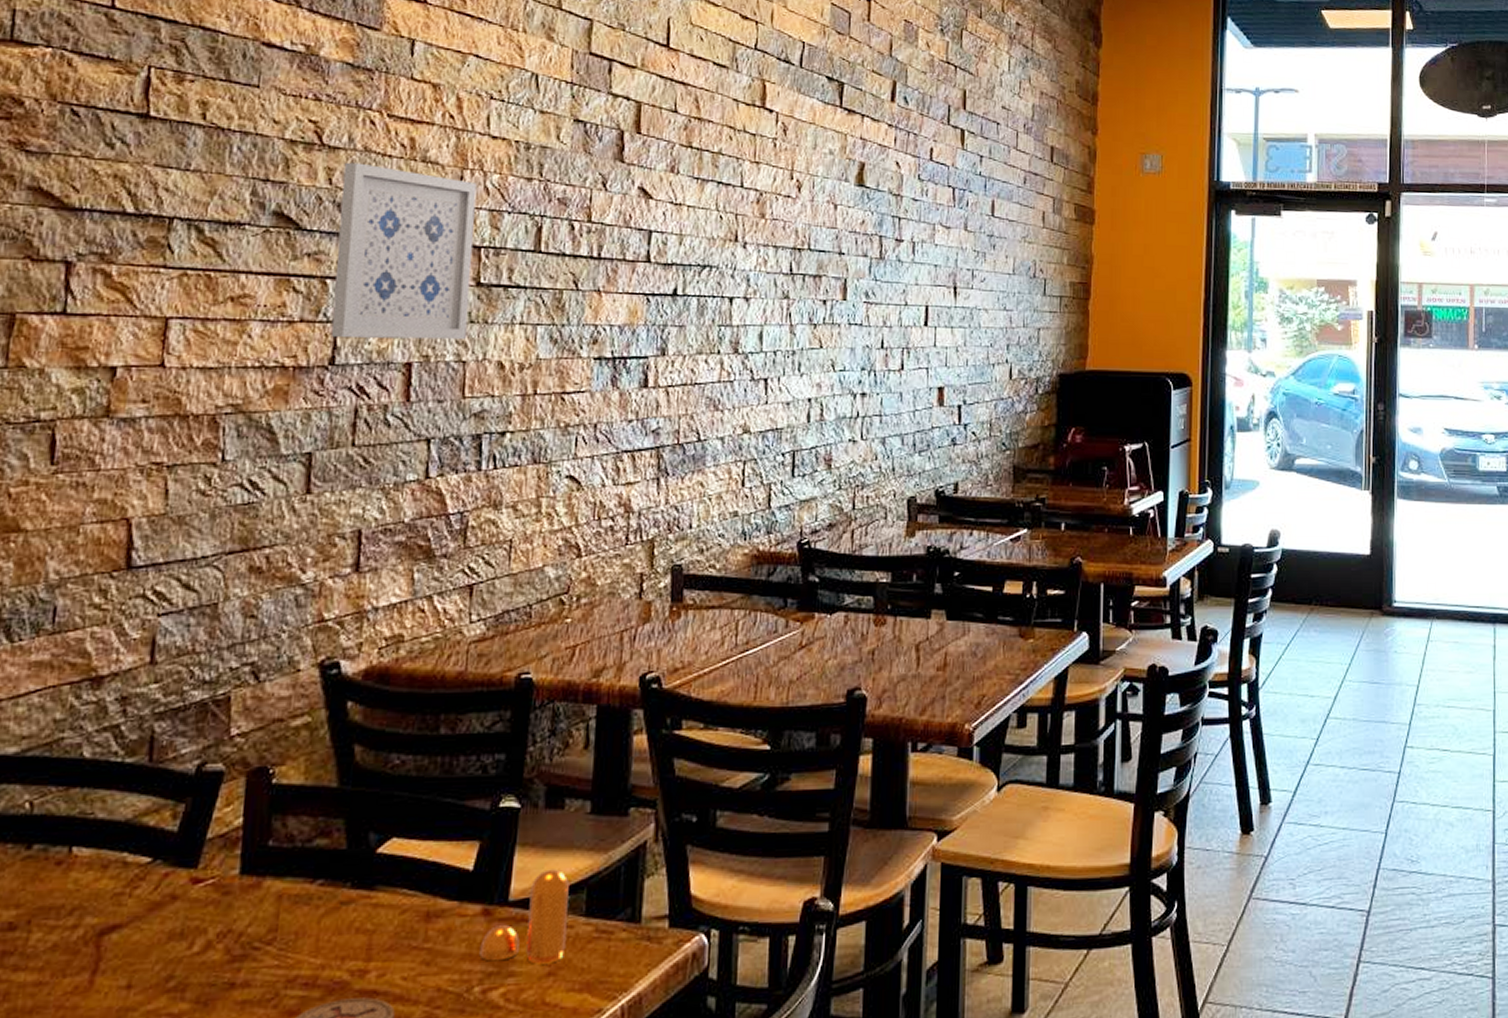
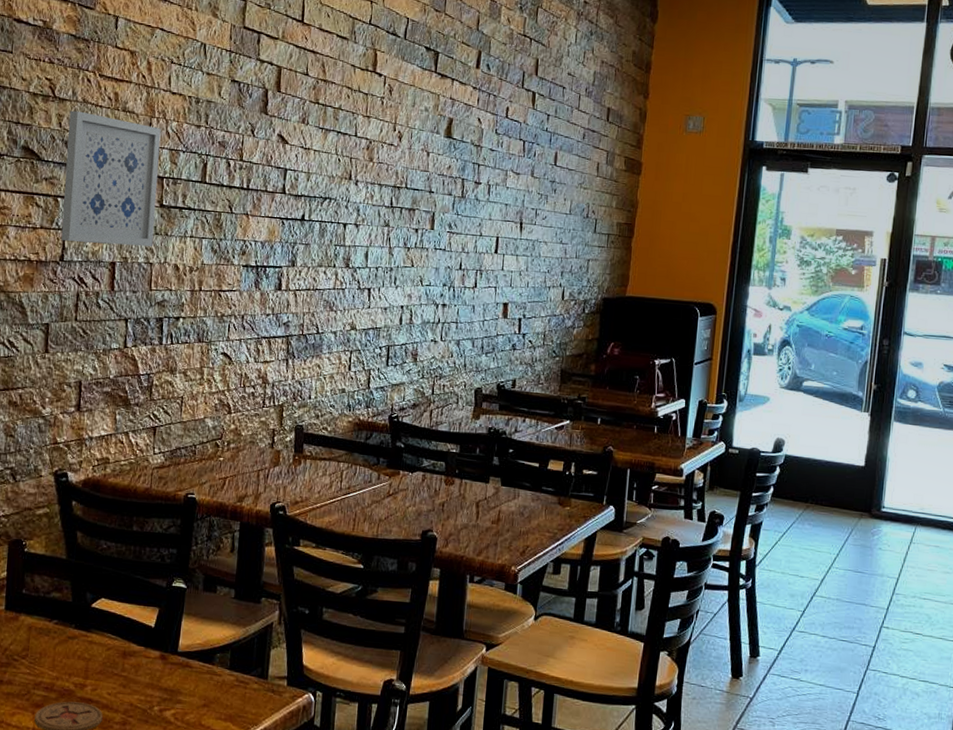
pepper shaker: present [479,869,569,965] -> none [158,633,219,699]

